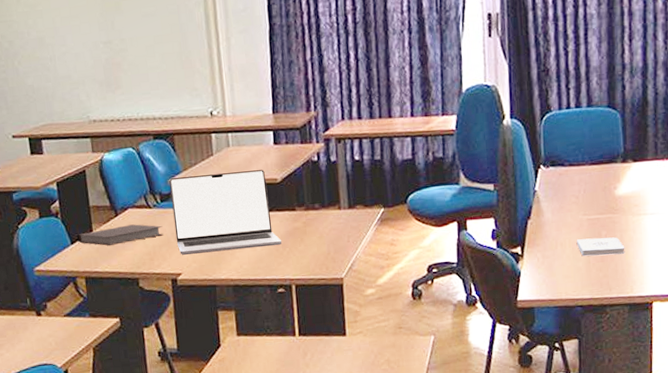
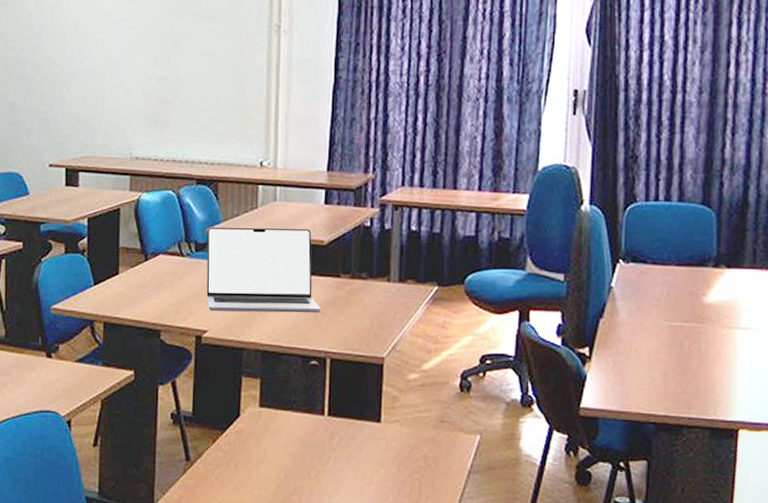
notebook: present [76,224,163,246] -> none [101,271,194,291]
notepad: present [576,237,625,257] -> none [654,347,710,370]

